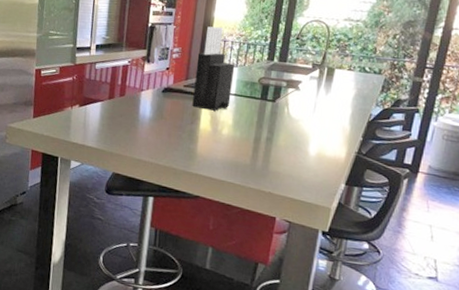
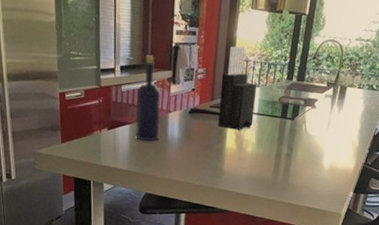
bottle: none [106,34,135,119] -> present [135,55,161,141]

